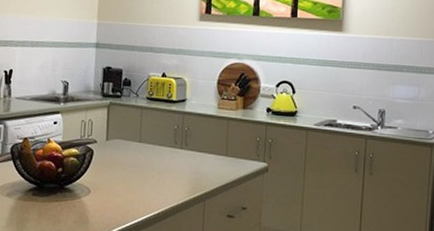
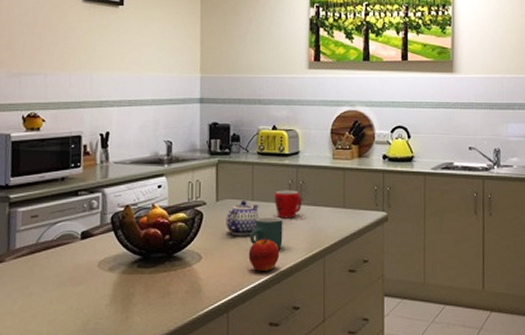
teapot: none [114,142,146,175] -> present [226,201,260,236]
apple: none [133,176,163,209] -> present [248,236,280,271]
mug: none [135,158,168,190] -> present [250,216,283,249]
mug: none [160,134,186,162] -> present [274,190,301,219]

